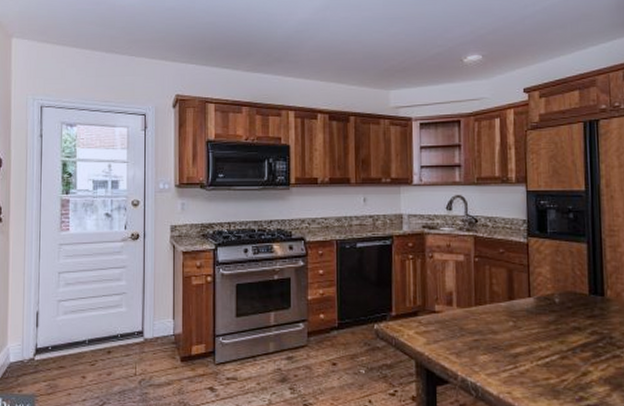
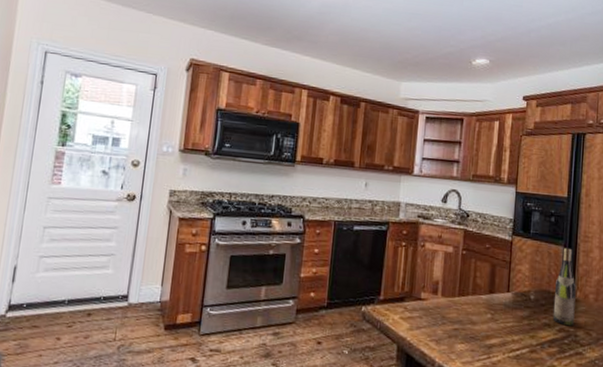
wine bottle: none [582,244,608,328] -> present [552,247,576,326]

